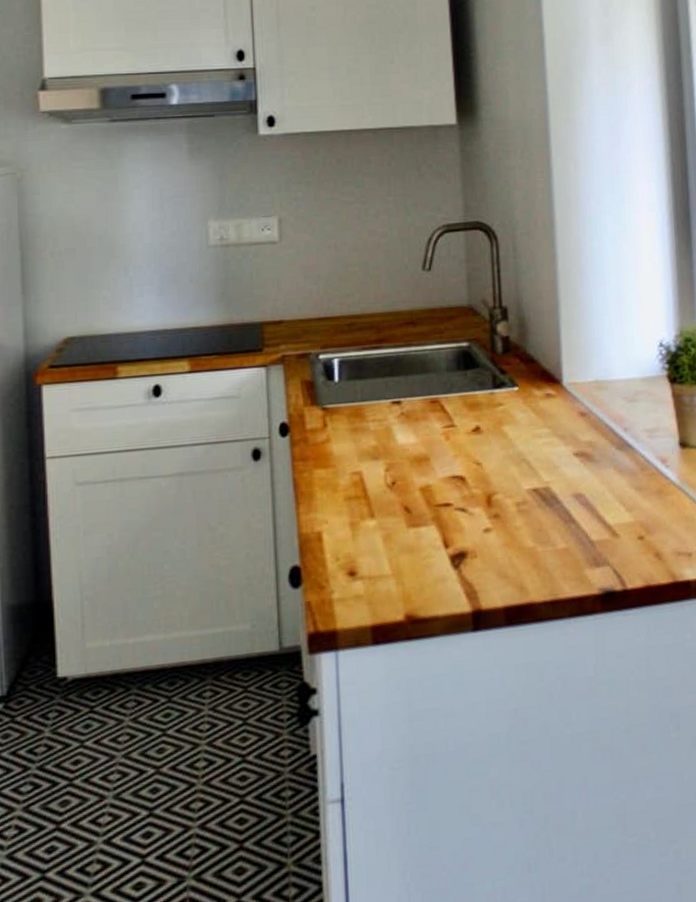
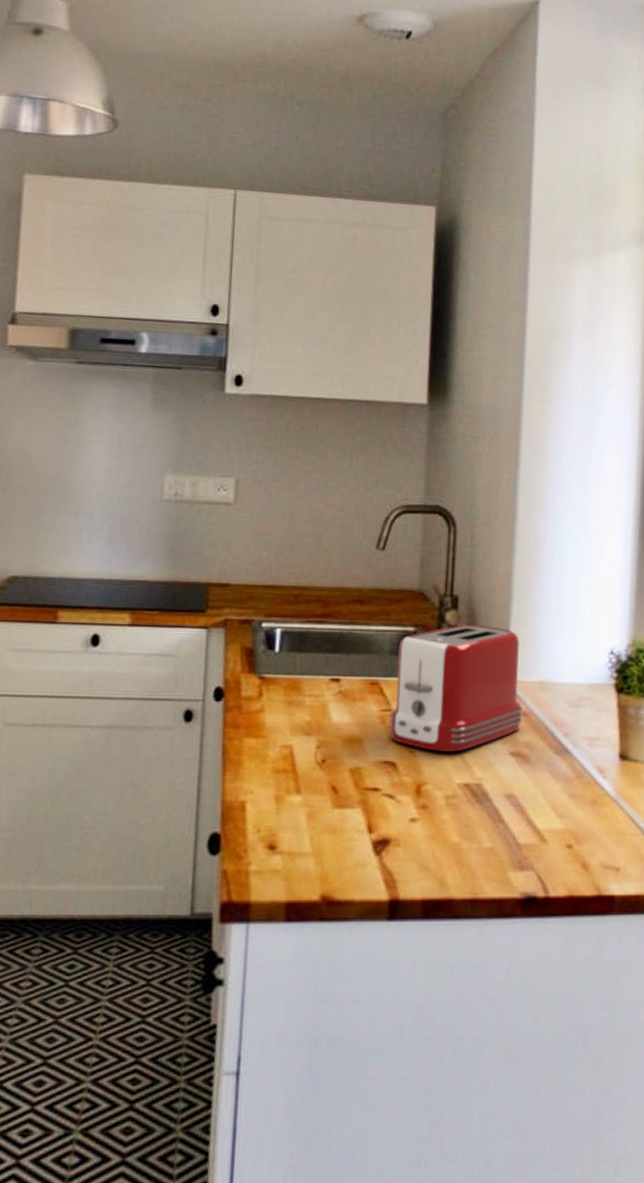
toaster: none [452,332,583,461] -> present [388,624,523,752]

